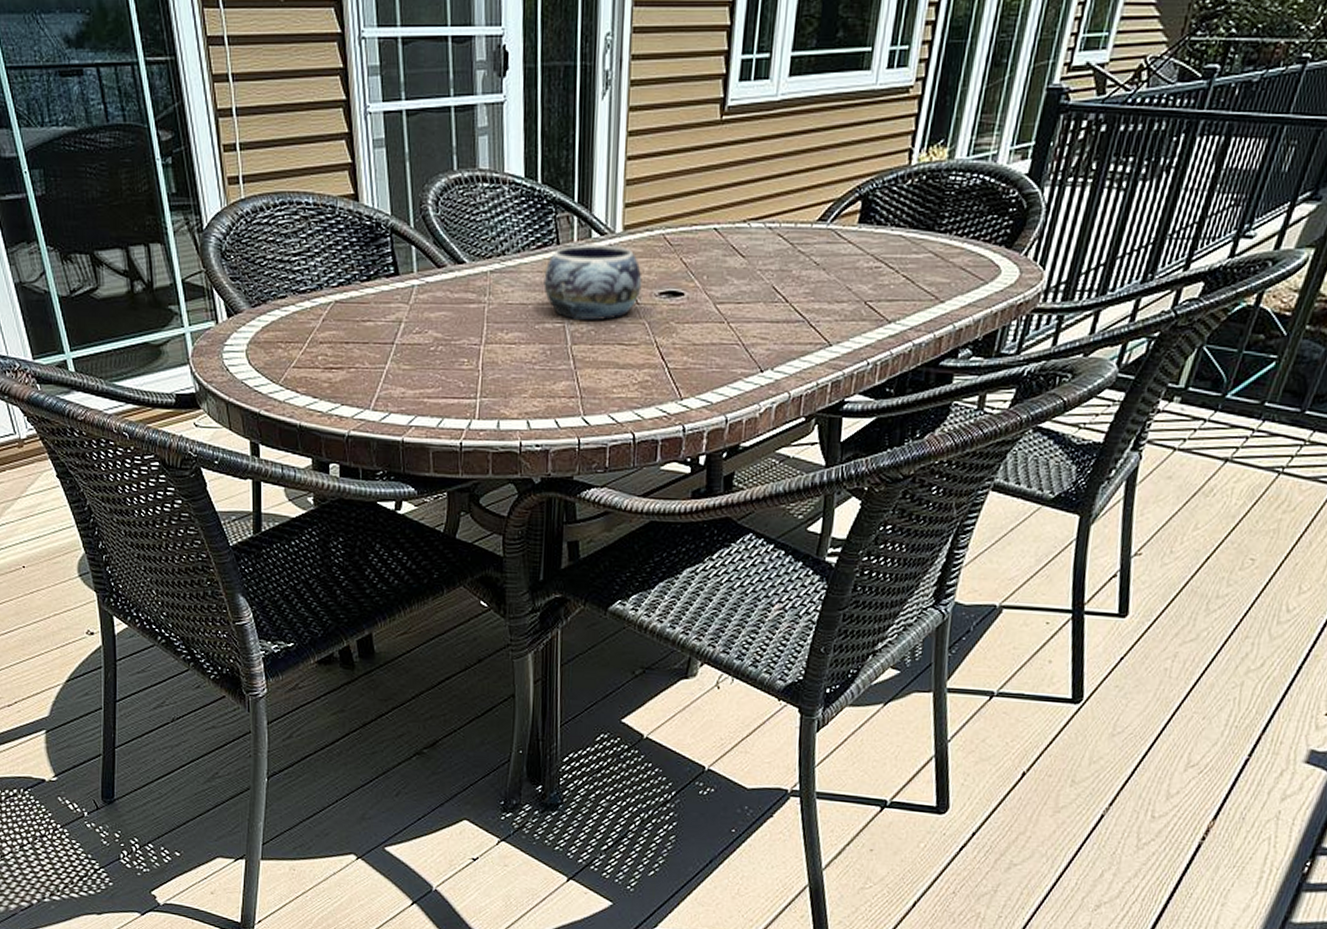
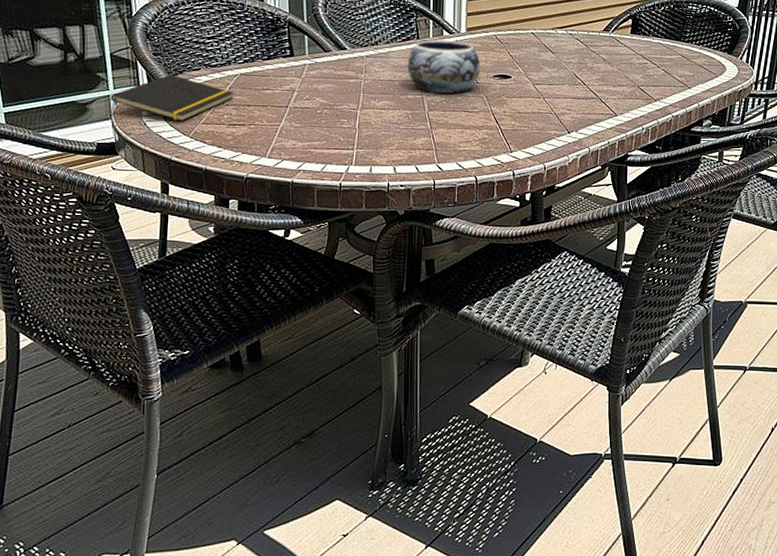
notepad: none [186,304,328,366] -> present [110,74,234,122]

